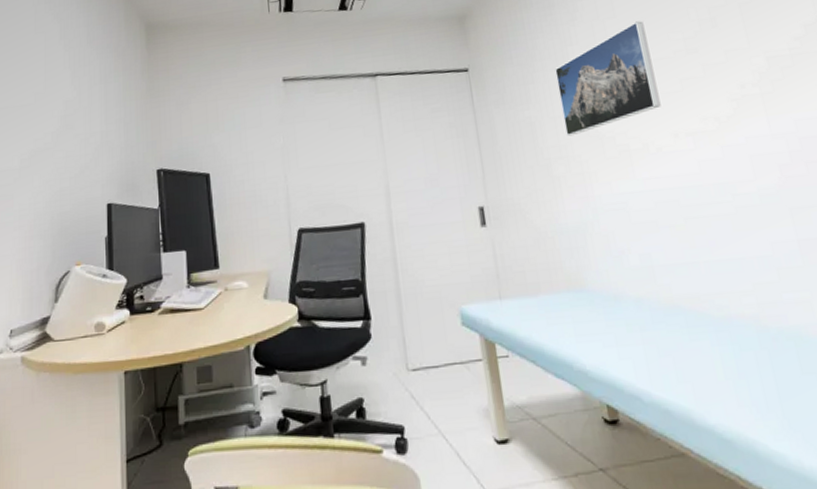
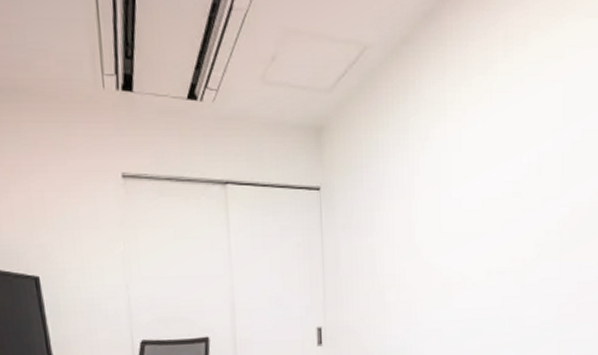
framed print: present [555,21,661,137] -> none [400,158,483,266]

